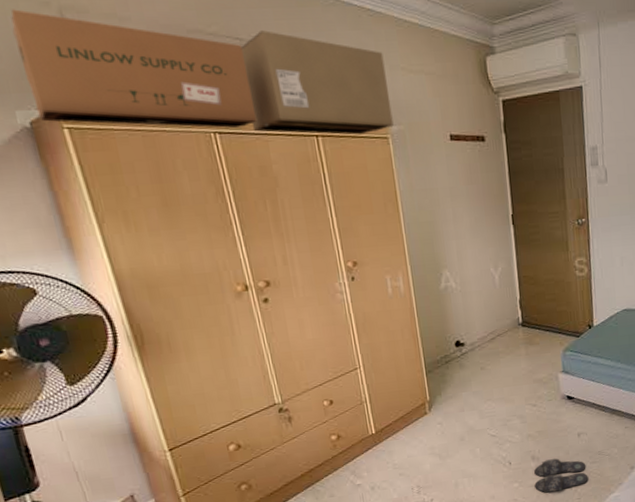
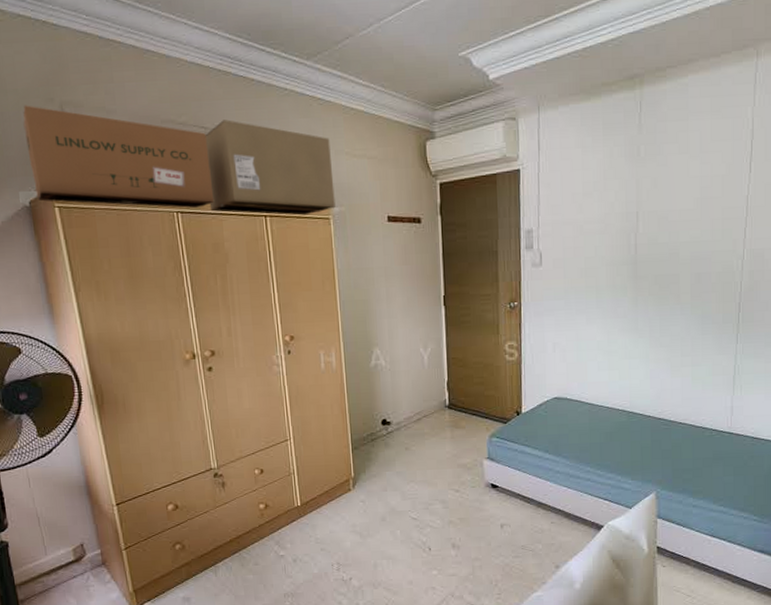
slippers: present [534,458,589,494] -> none [454,549,510,585]

